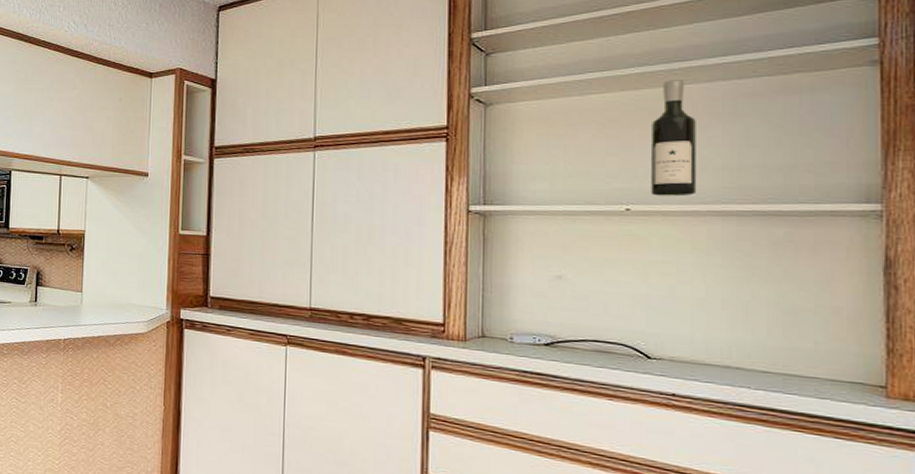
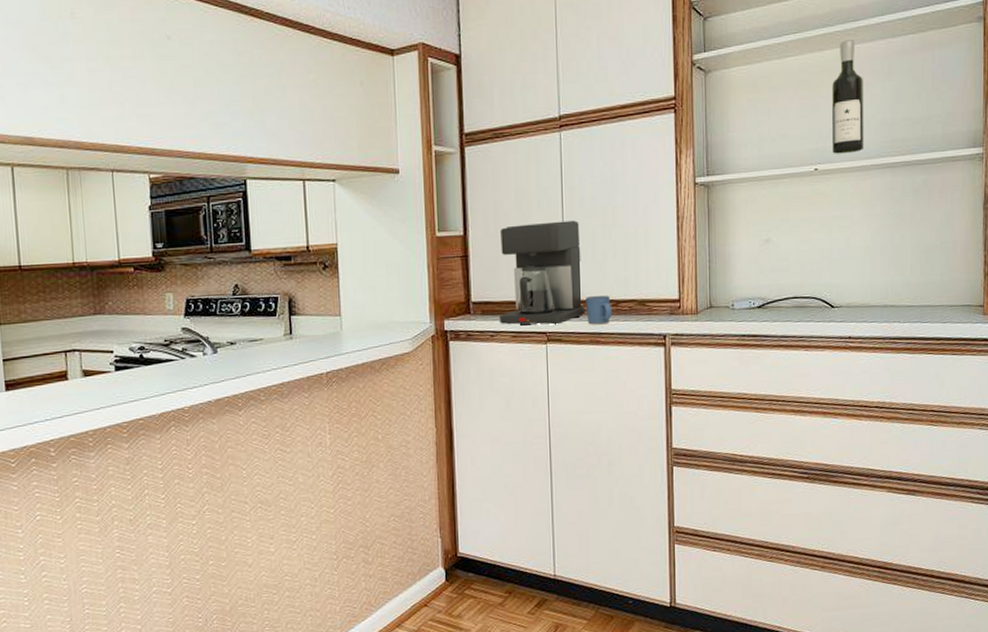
coffee maker: none [238,232,331,330] -> present [500,220,585,325]
mug: none [332,307,363,337] -> present [585,295,613,325]

